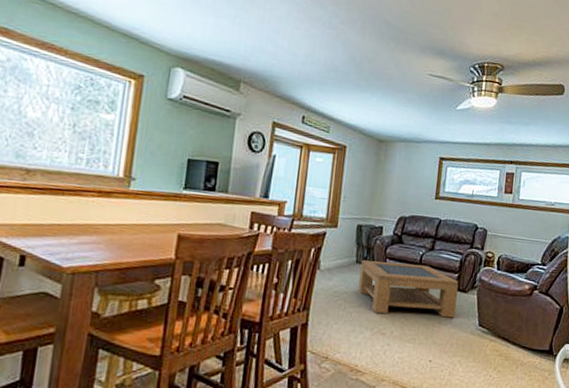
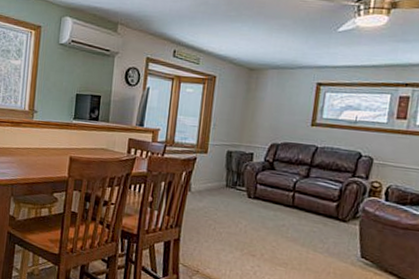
coffee table: present [358,260,459,318] -> none [228,184,338,247]

